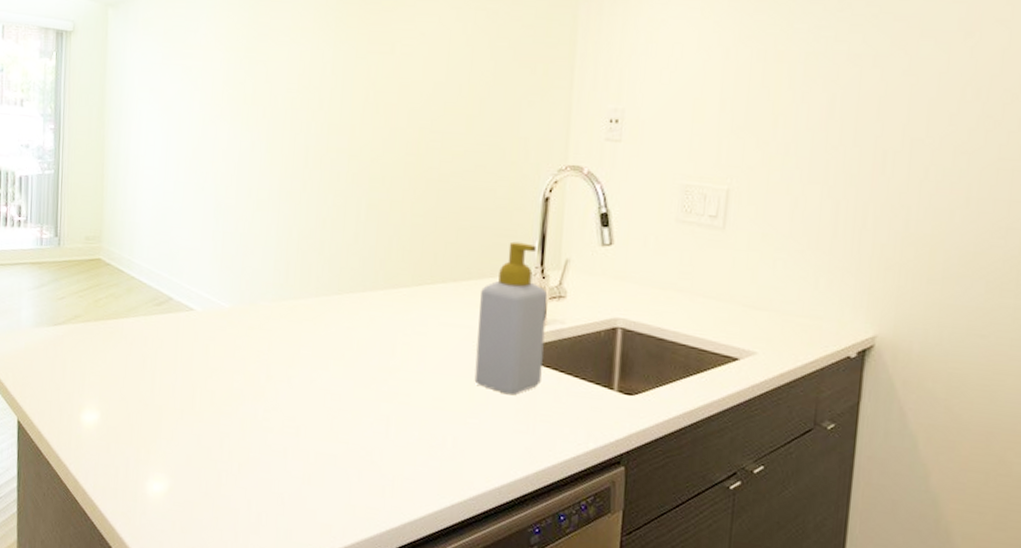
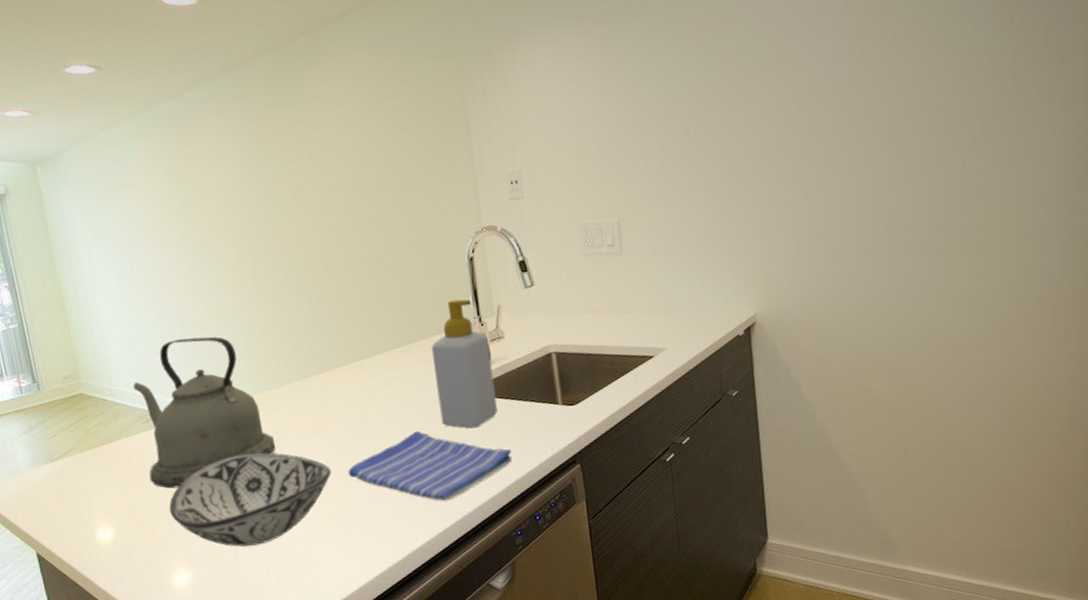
kettle: none [148,222,288,385] -> present [133,337,276,489]
decorative bowl: none [161,363,341,470] -> present [169,452,332,547]
dish towel: none [358,383,548,471] -> present [348,431,513,500]

